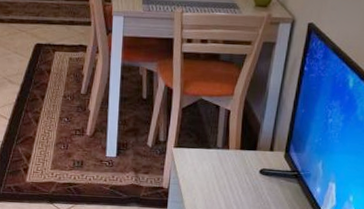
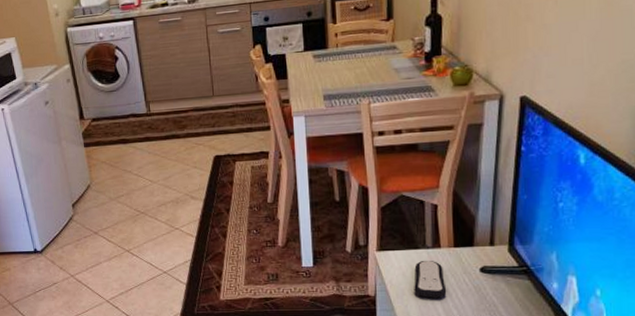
remote control: none [202,160,230,195] -> present [414,261,447,299]

